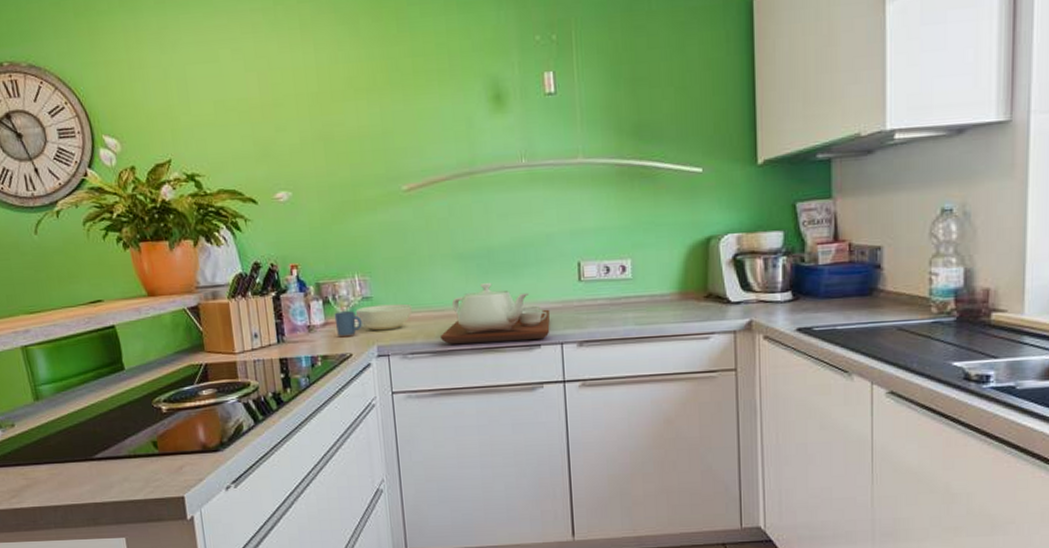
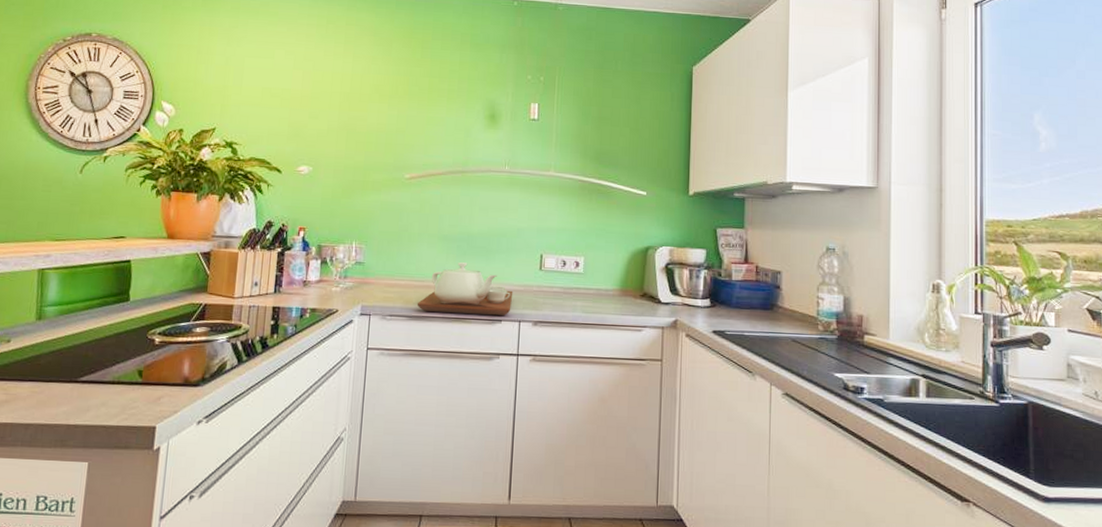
mug: present [334,311,362,338] -> none [328,272,352,295]
bowl: present [355,303,413,331] -> none [347,270,398,293]

